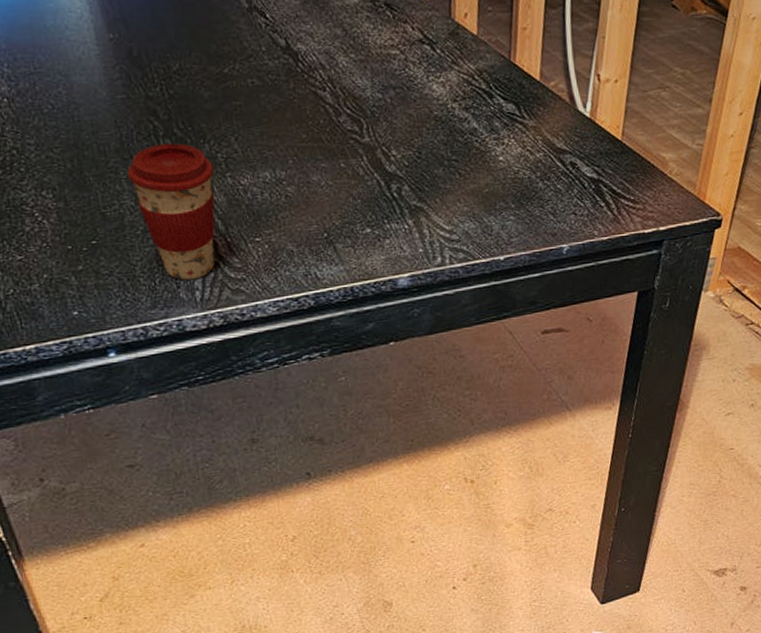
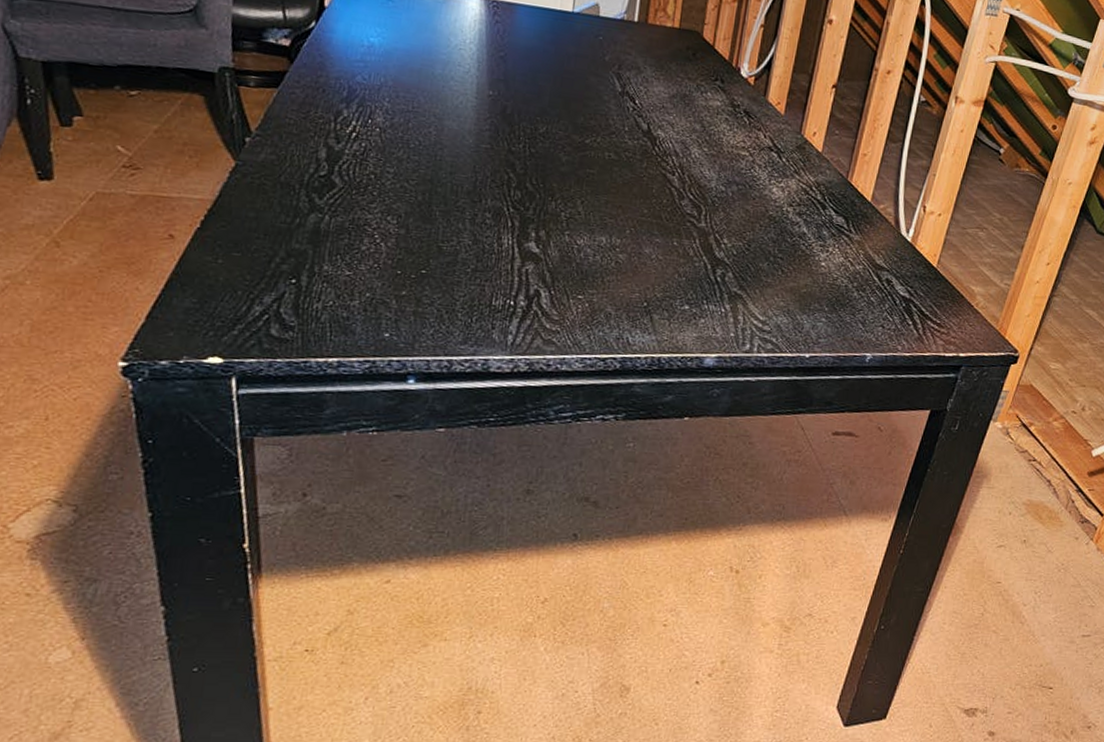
coffee cup: present [127,142,215,281] -> none [472,194,555,324]

